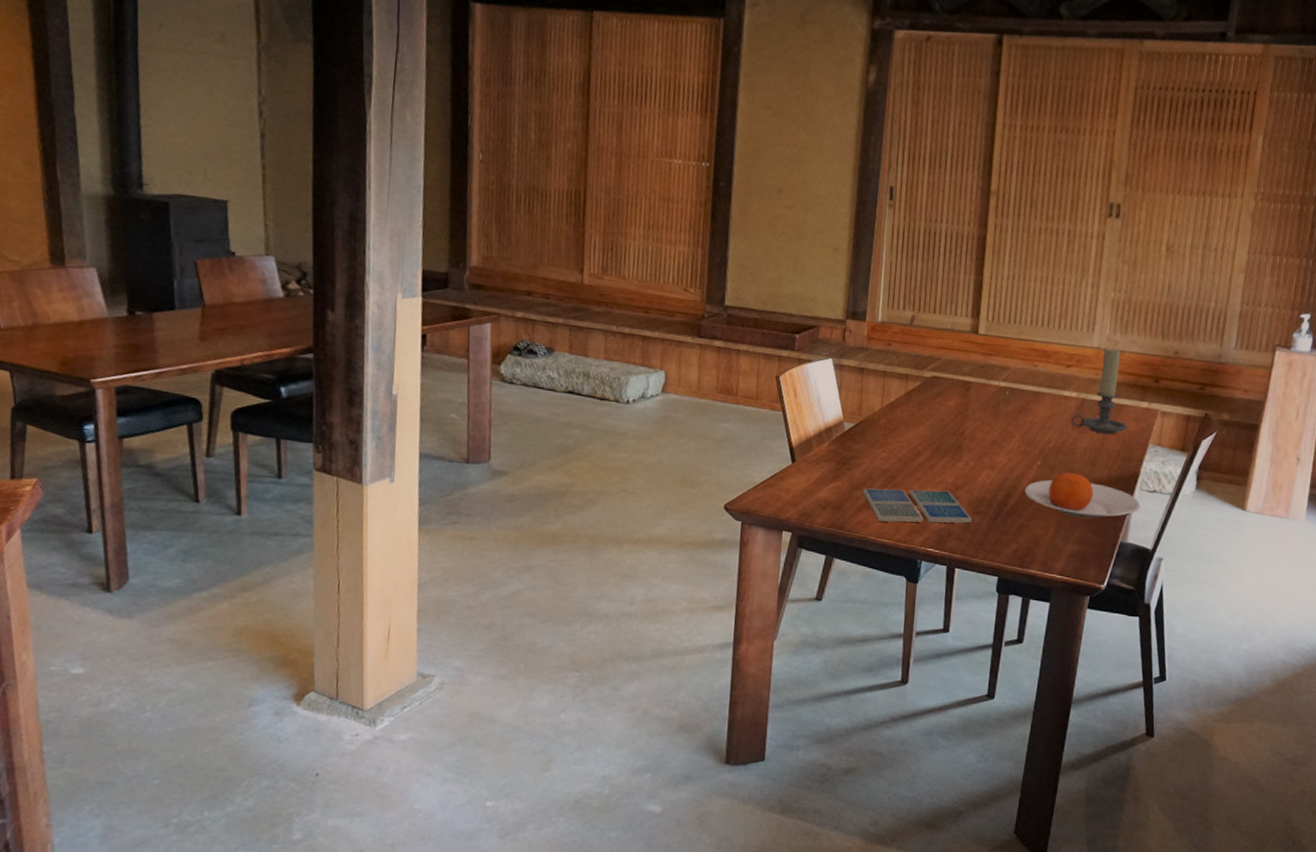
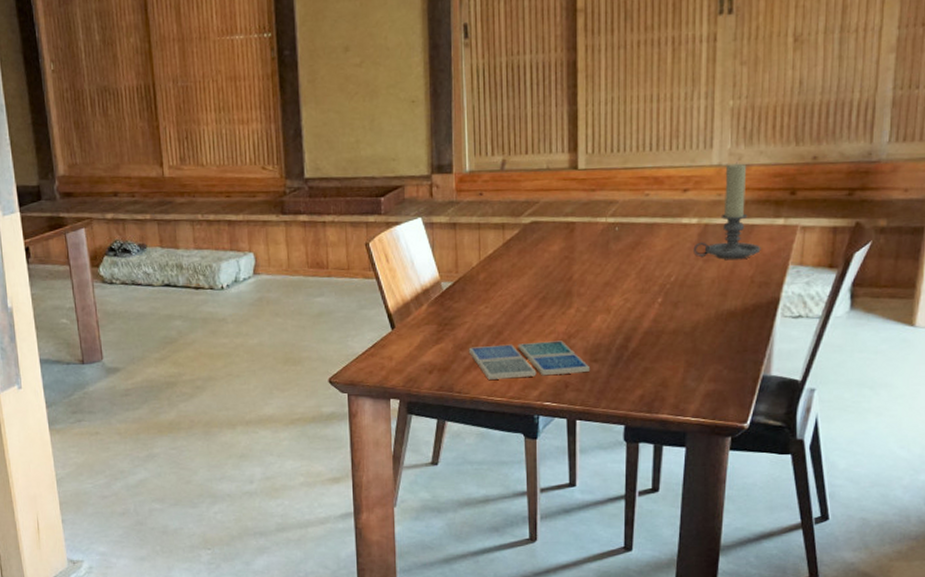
plate: present [1024,472,1140,519] -> none [646,306,783,354]

